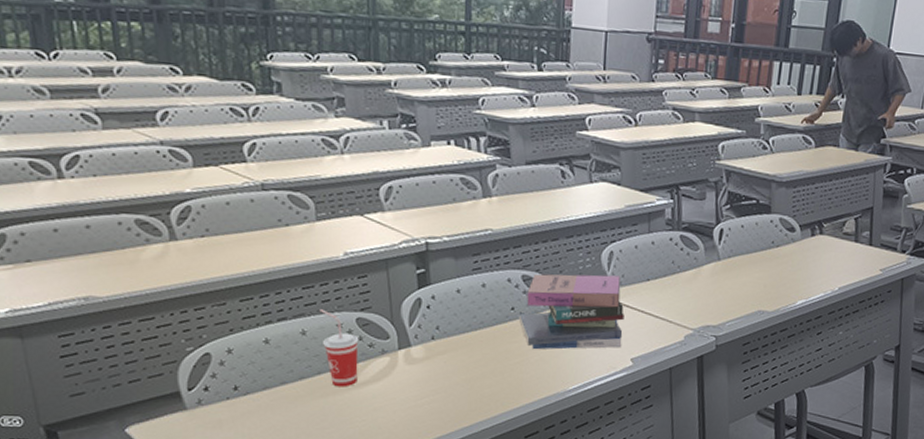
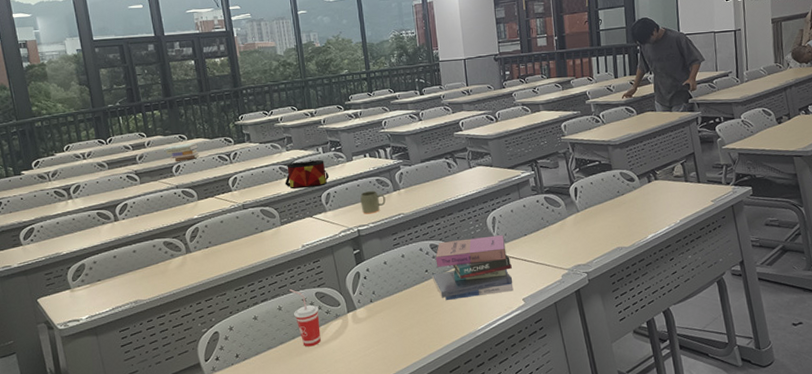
books: none [142,80,200,106] -> present [163,142,199,161]
bag: none [328,135,395,175] -> present [285,160,330,189]
mug: none [434,192,470,224] -> present [360,191,386,214]

